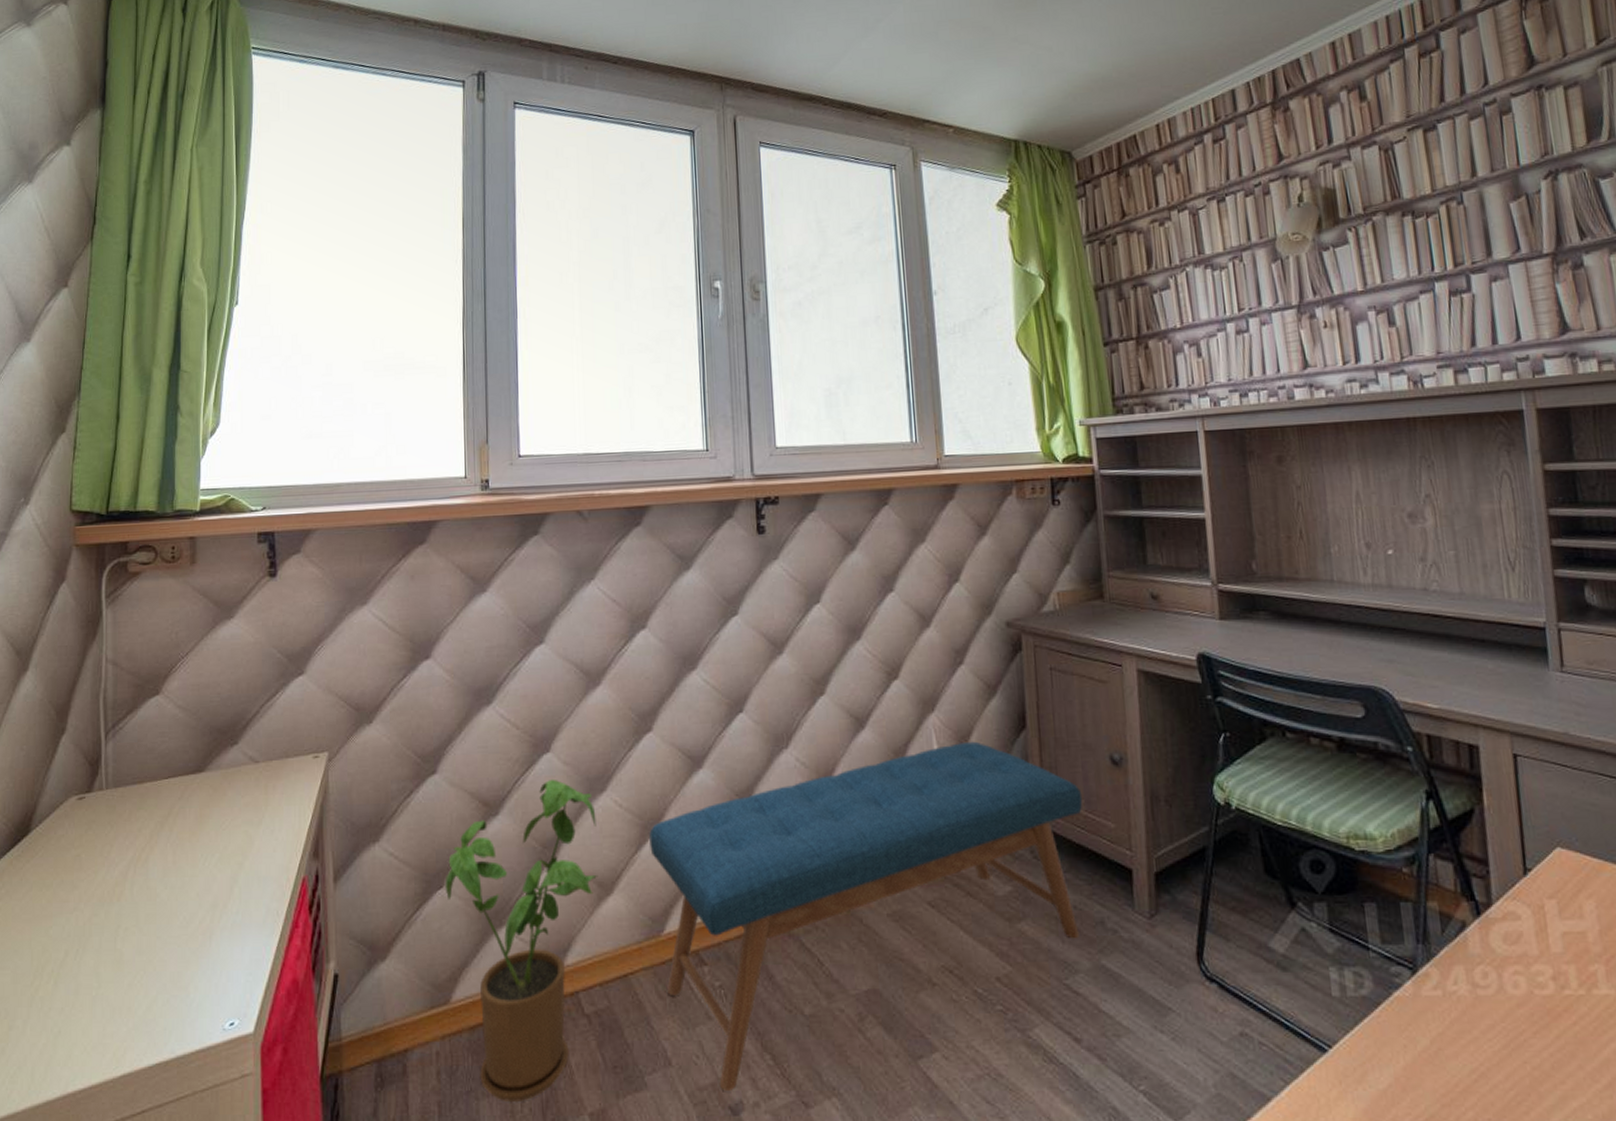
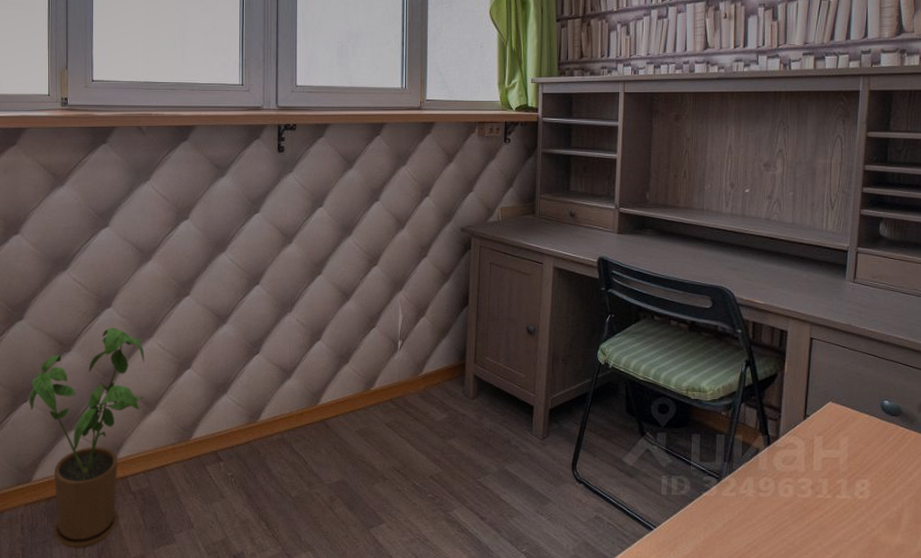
bench: present [649,741,1083,1091] -> none [184,313,504,545]

